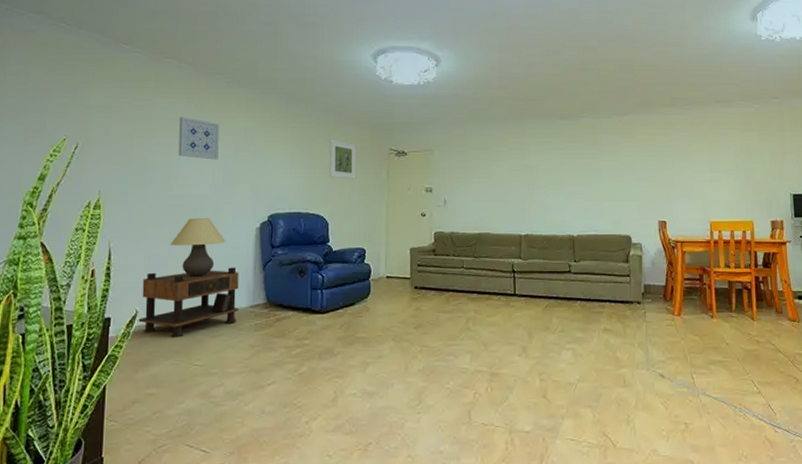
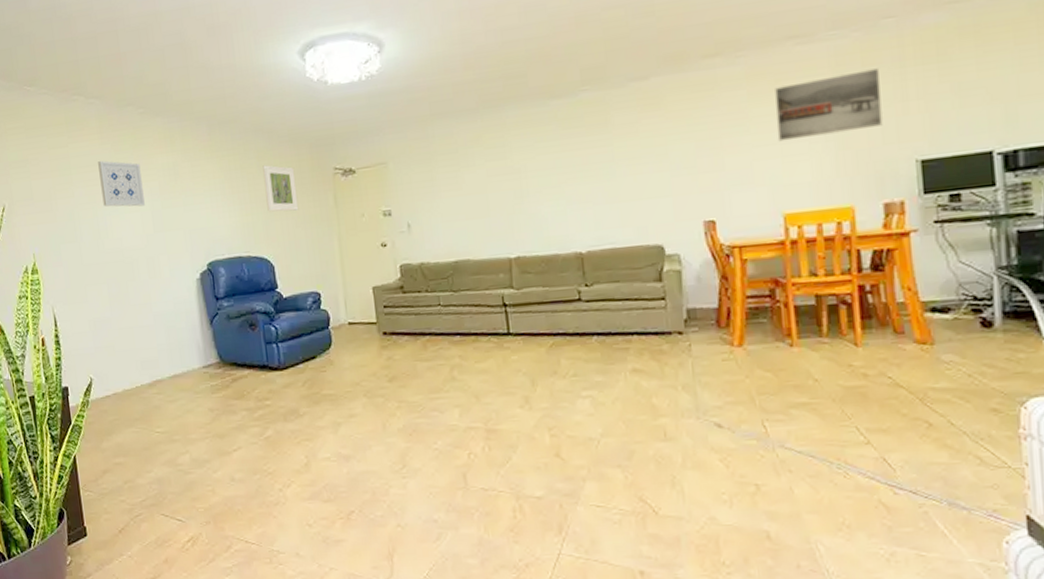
nightstand: present [138,267,239,338] -> none [91,325,192,405]
table lamp: present [169,218,226,277] -> none [111,273,167,339]
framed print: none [707,130,771,171] -> present [774,68,883,142]

